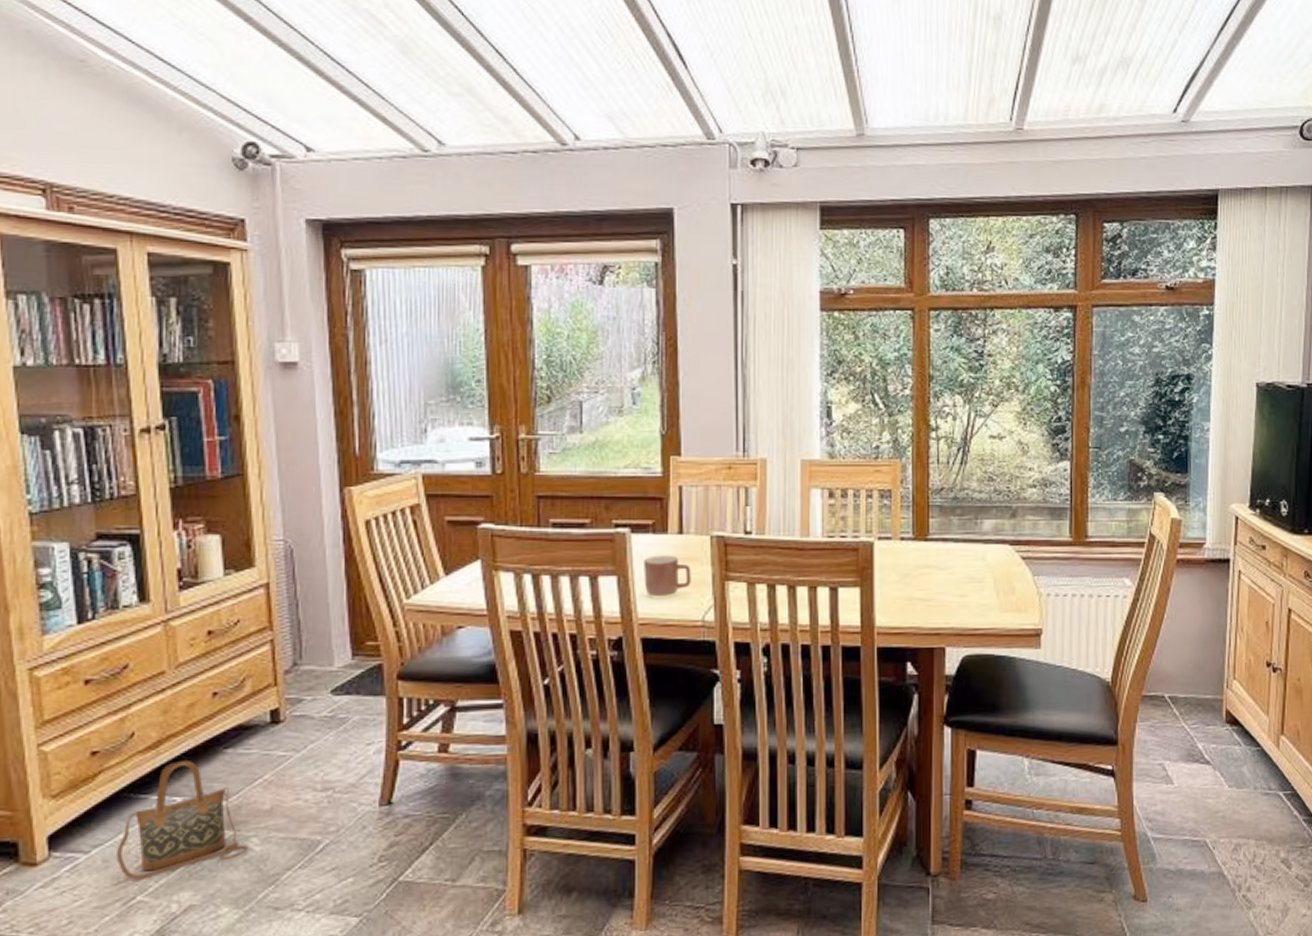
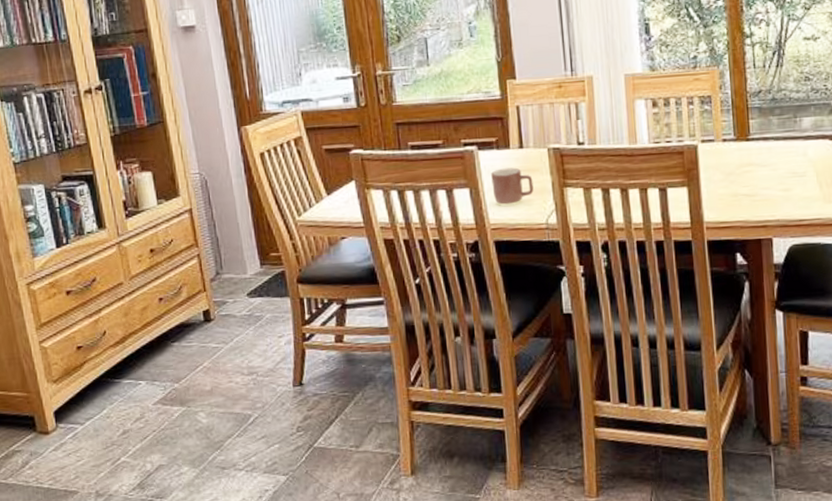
handbag: present [117,759,249,880] -> none [103,351,198,445]

